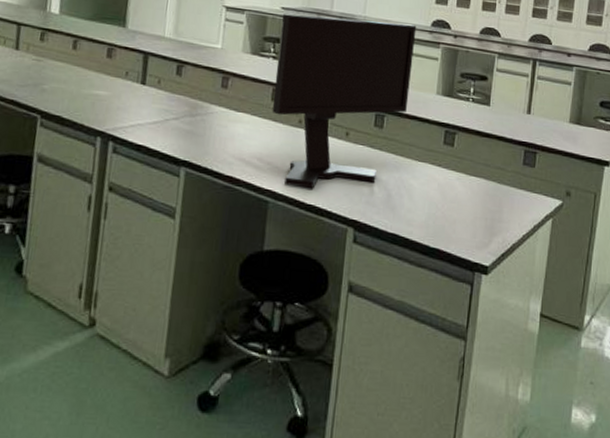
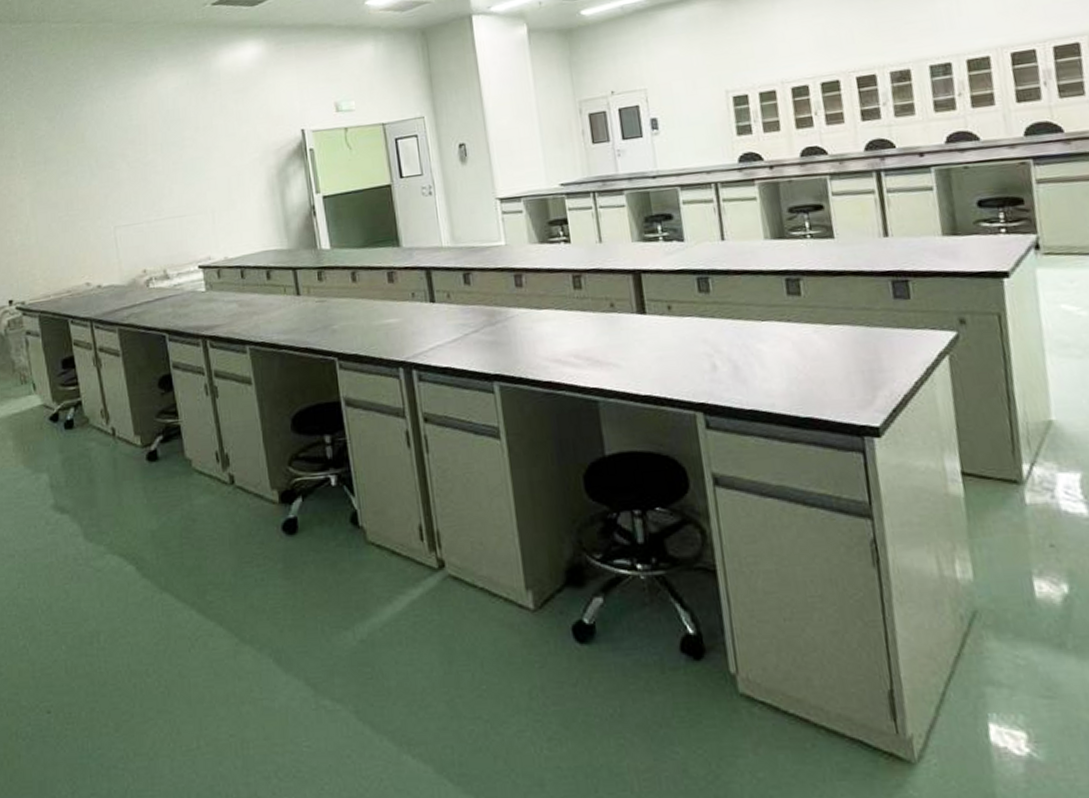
monitor: present [272,14,417,189] -> none [563,166,733,379]

